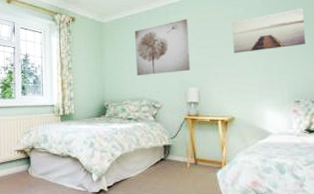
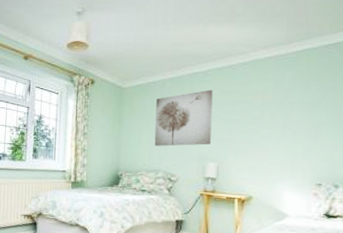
wall art: present [232,8,306,54] -> none [258,87,335,131]

